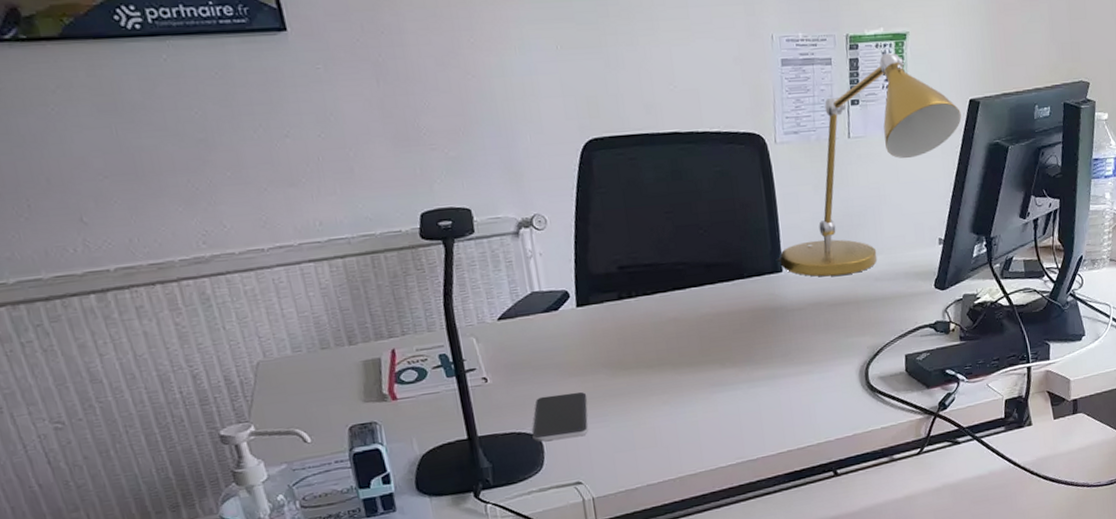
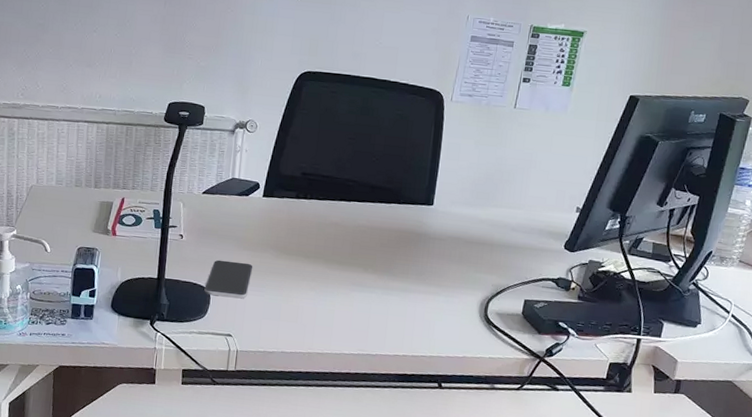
desk lamp: present [777,53,961,277] -> none [430,45,620,221]

